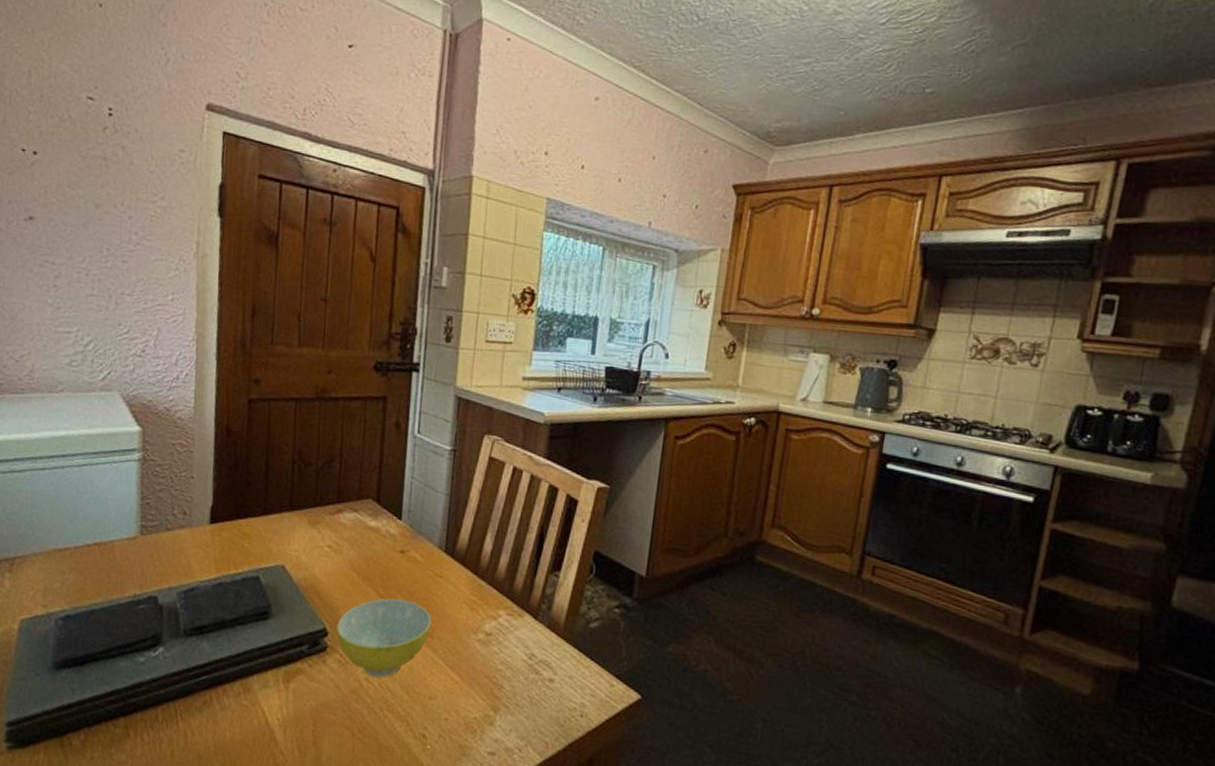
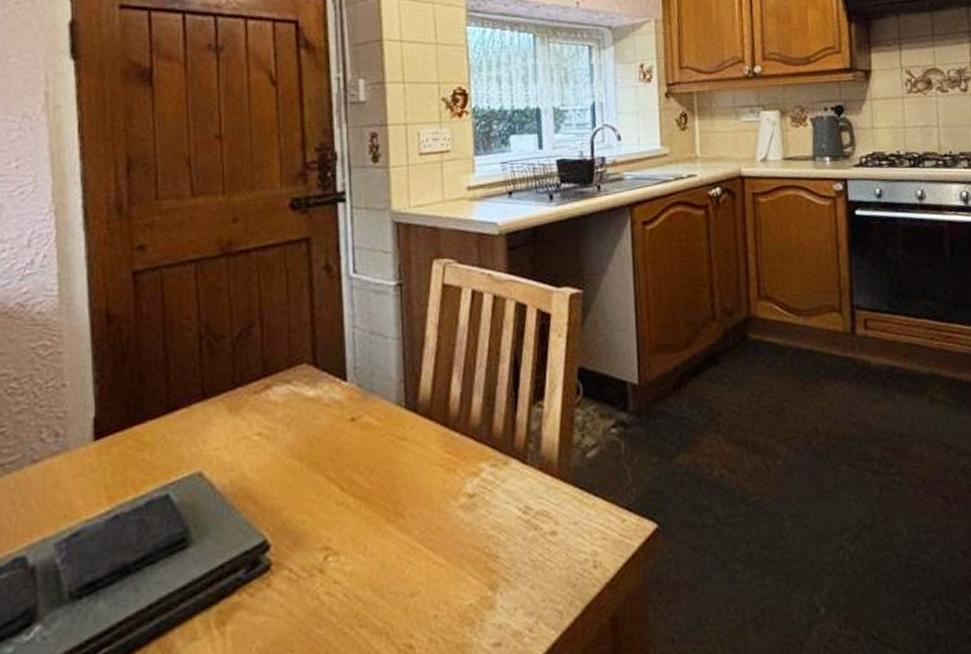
bowl: present [336,598,432,678] -> none [279,478,401,588]

